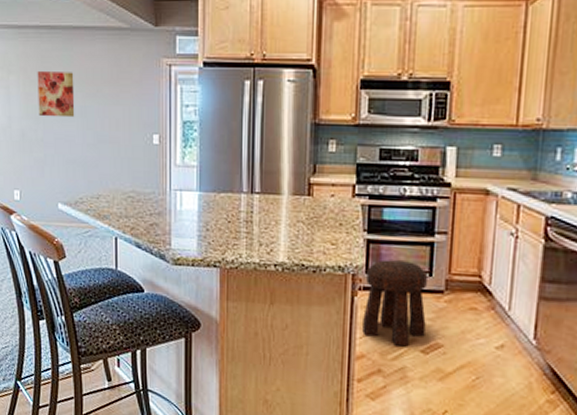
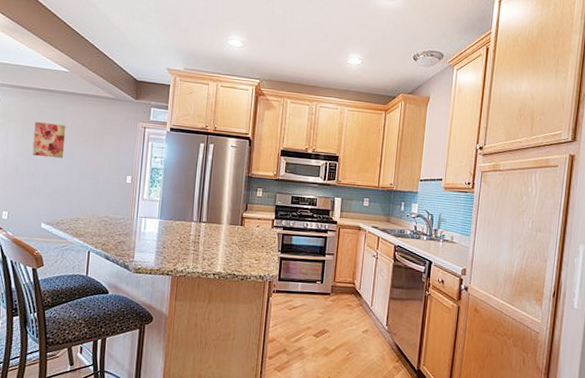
stool: present [362,260,427,347] -> none [274,271,320,333]

